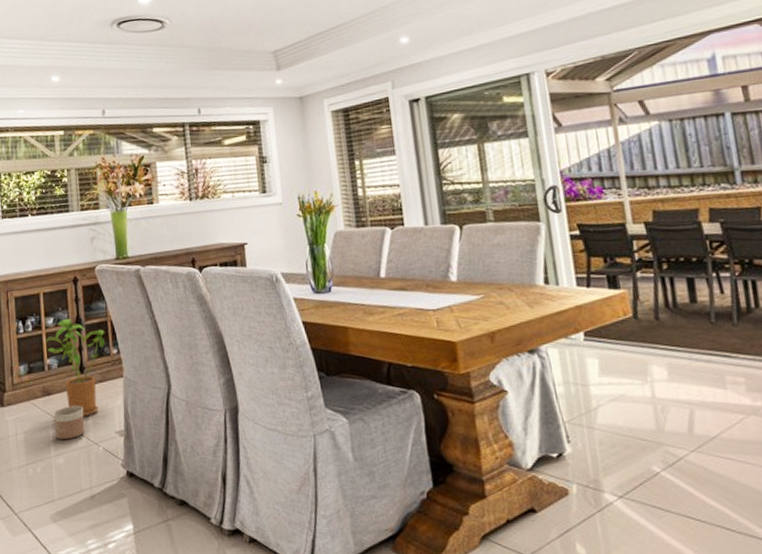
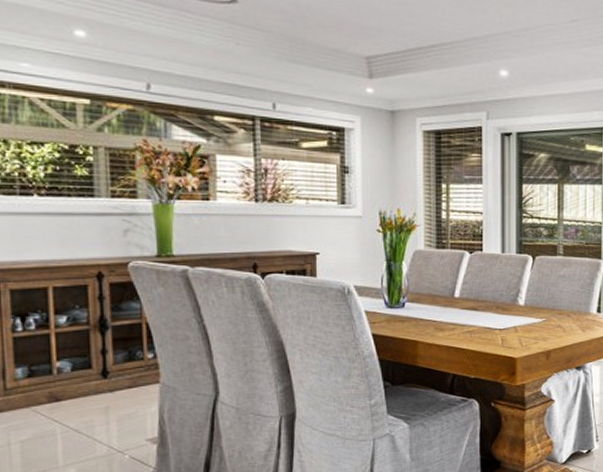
house plant: present [42,318,106,416] -> none [50,317,139,424]
planter: present [53,405,85,440] -> none [63,412,107,449]

